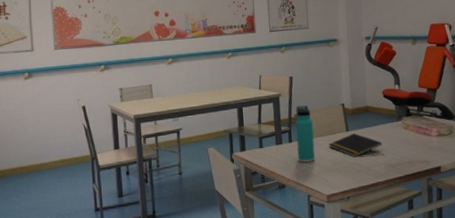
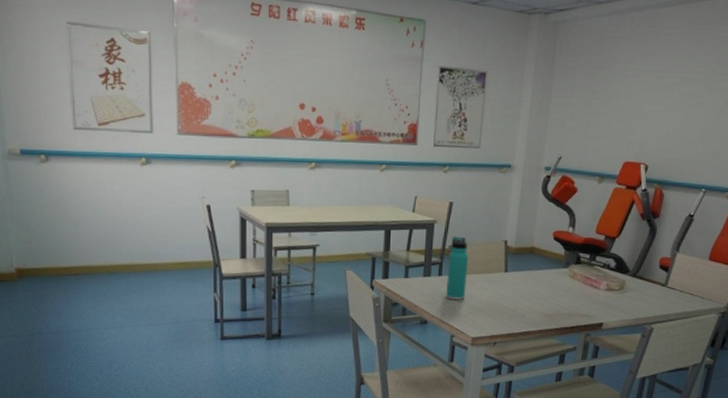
notepad: present [328,133,382,157] -> none [482,275,543,301]

